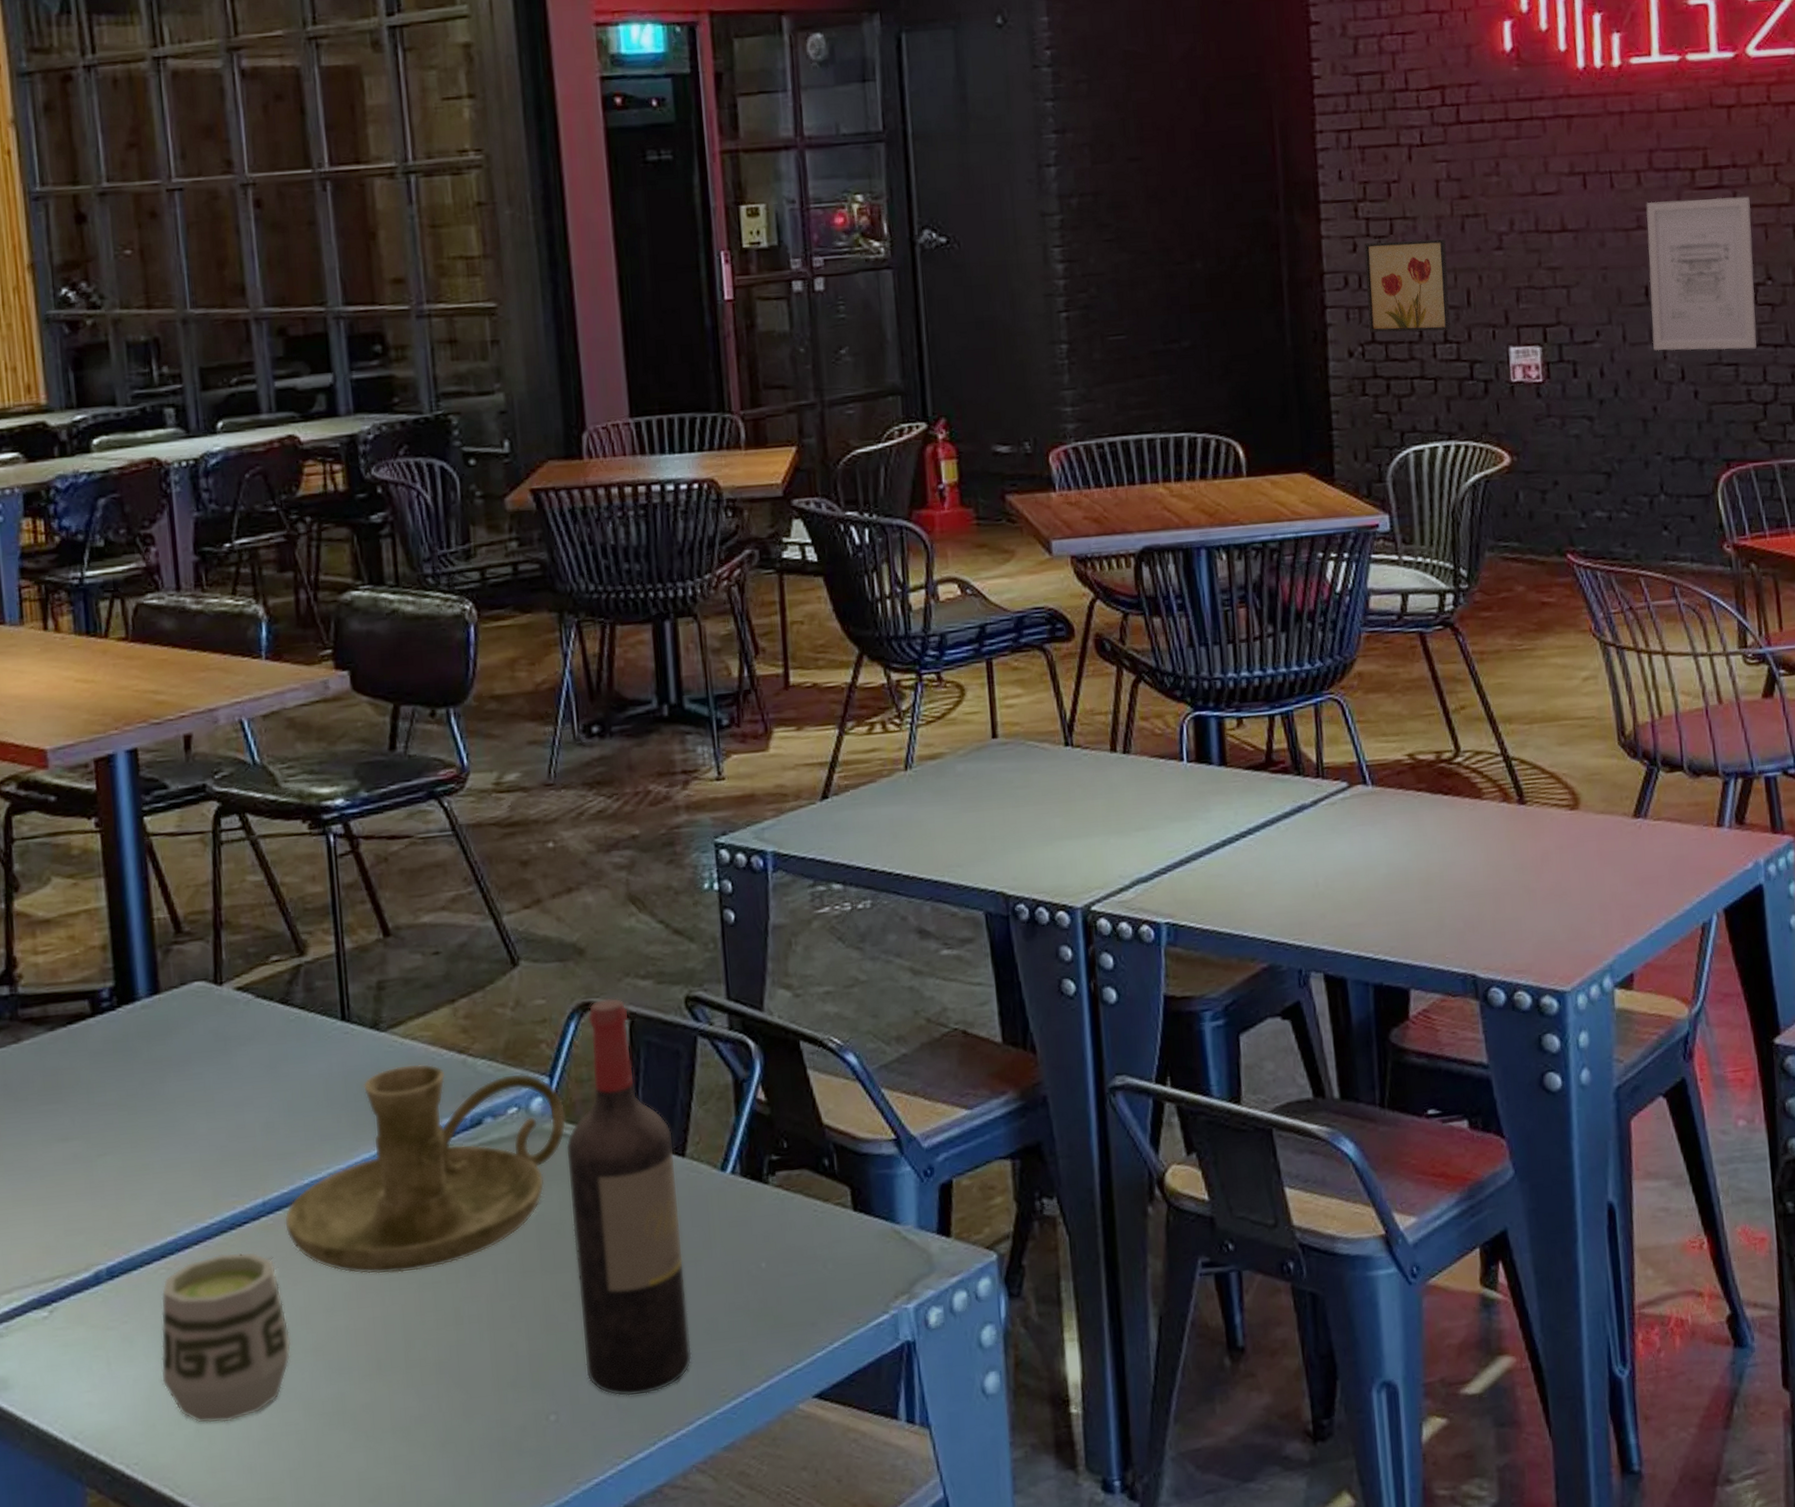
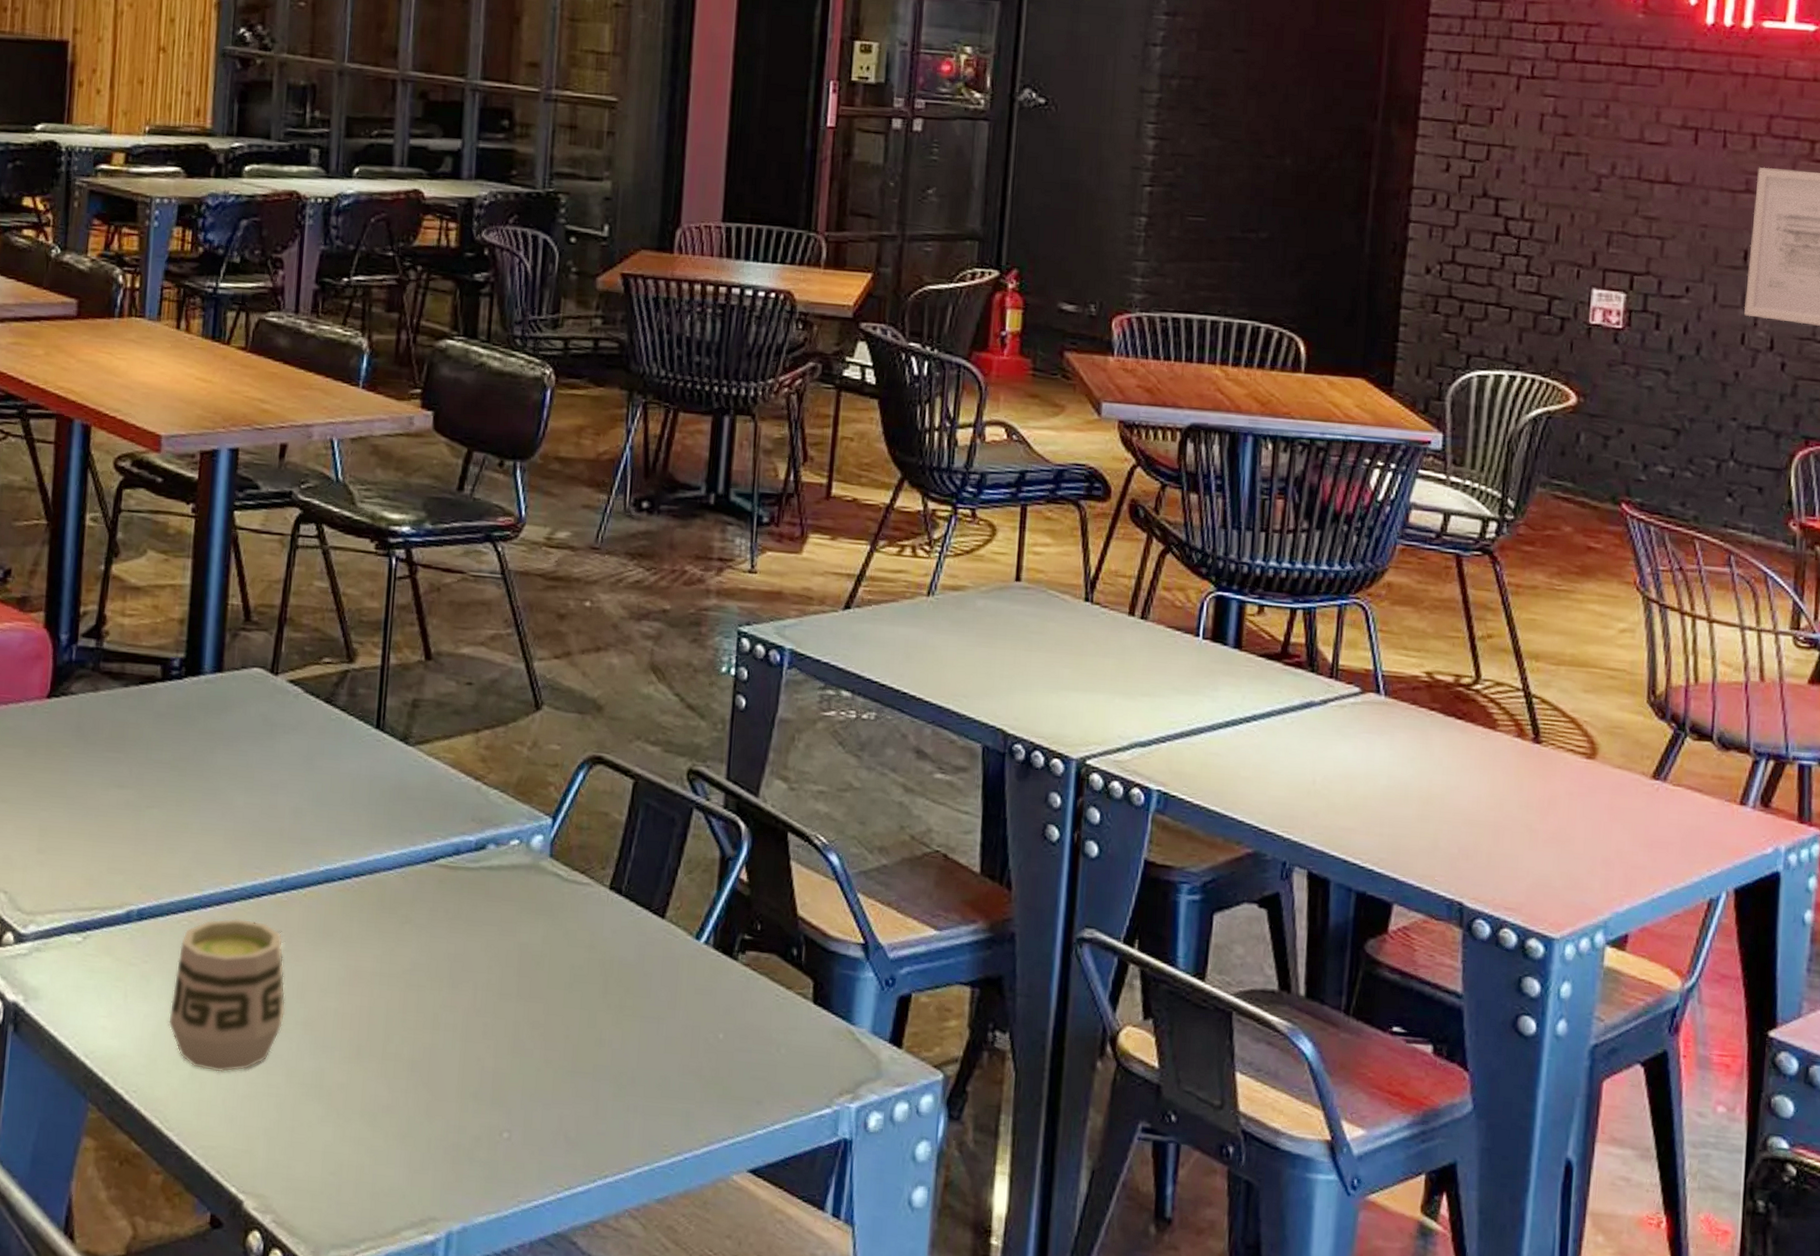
candle holder: present [284,1063,567,1275] -> none [296,780,562,972]
wine bottle: present [565,997,692,1396] -> none [542,755,656,1133]
wall art: present [1364,239,1451,333] -> none [1450,165,1542,263]

